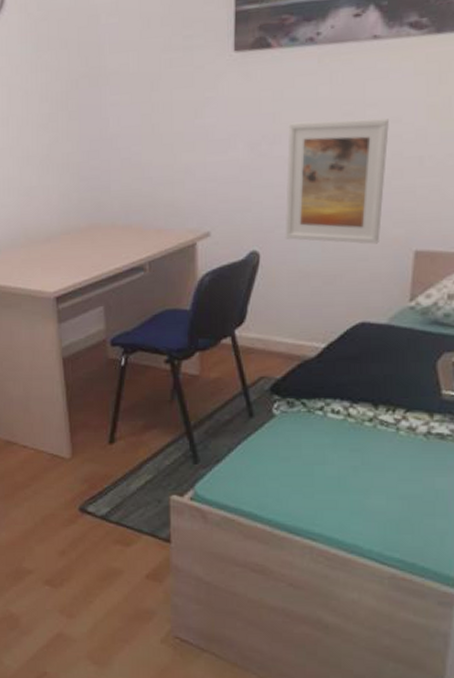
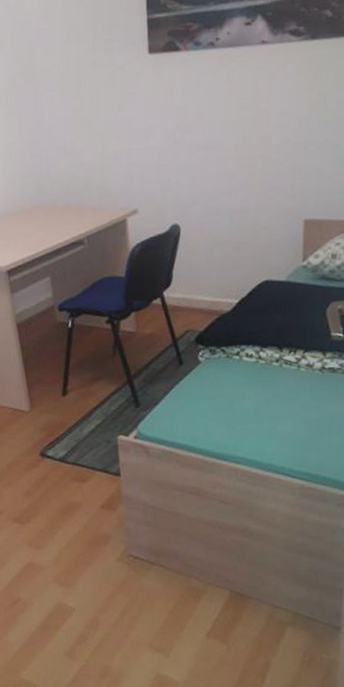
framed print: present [285,118,389,244] -> none [197,110,279,215]

